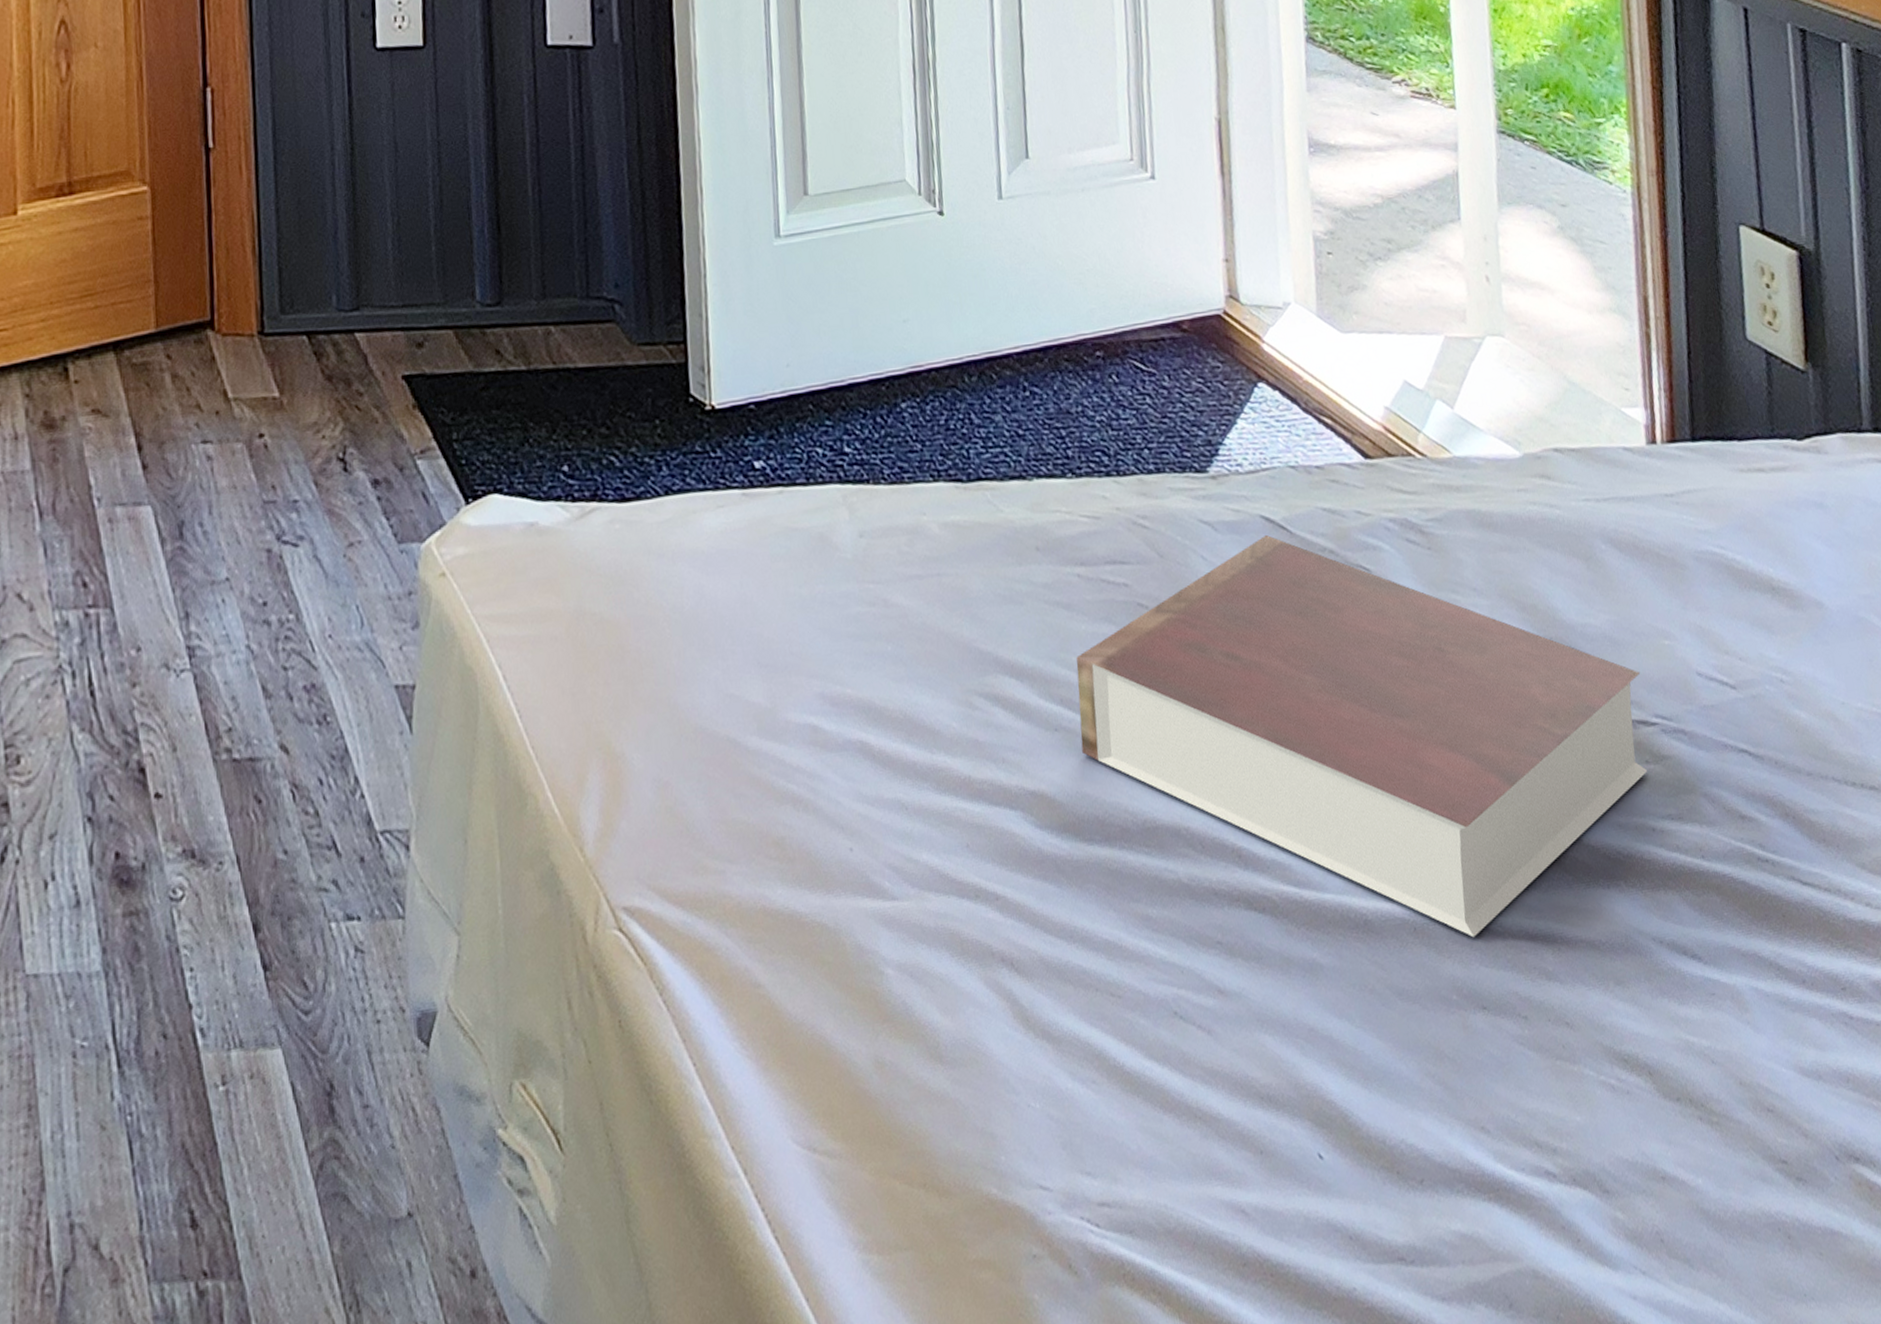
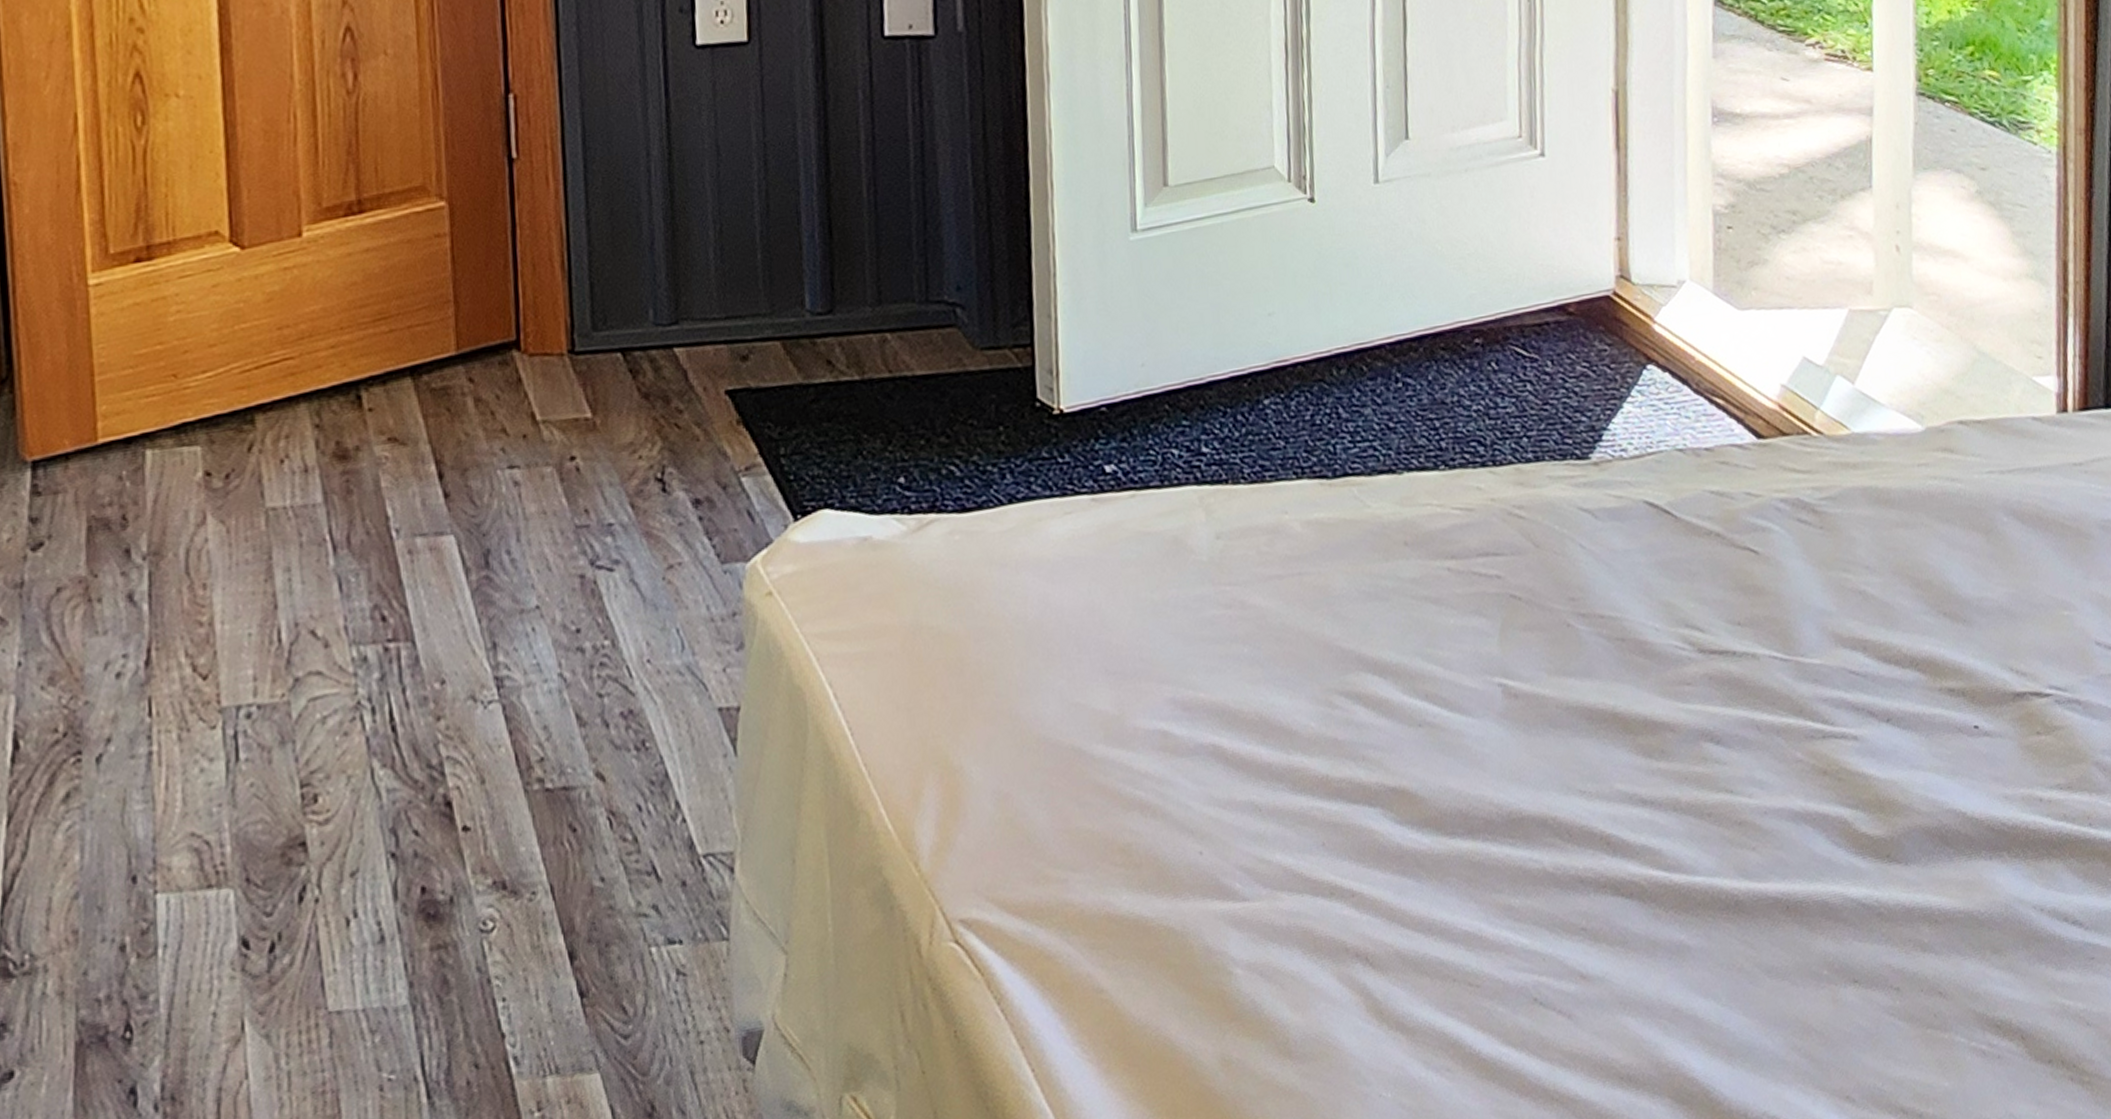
book: present [1076,534,1648,938] -> none [1443,520,2039,914]

